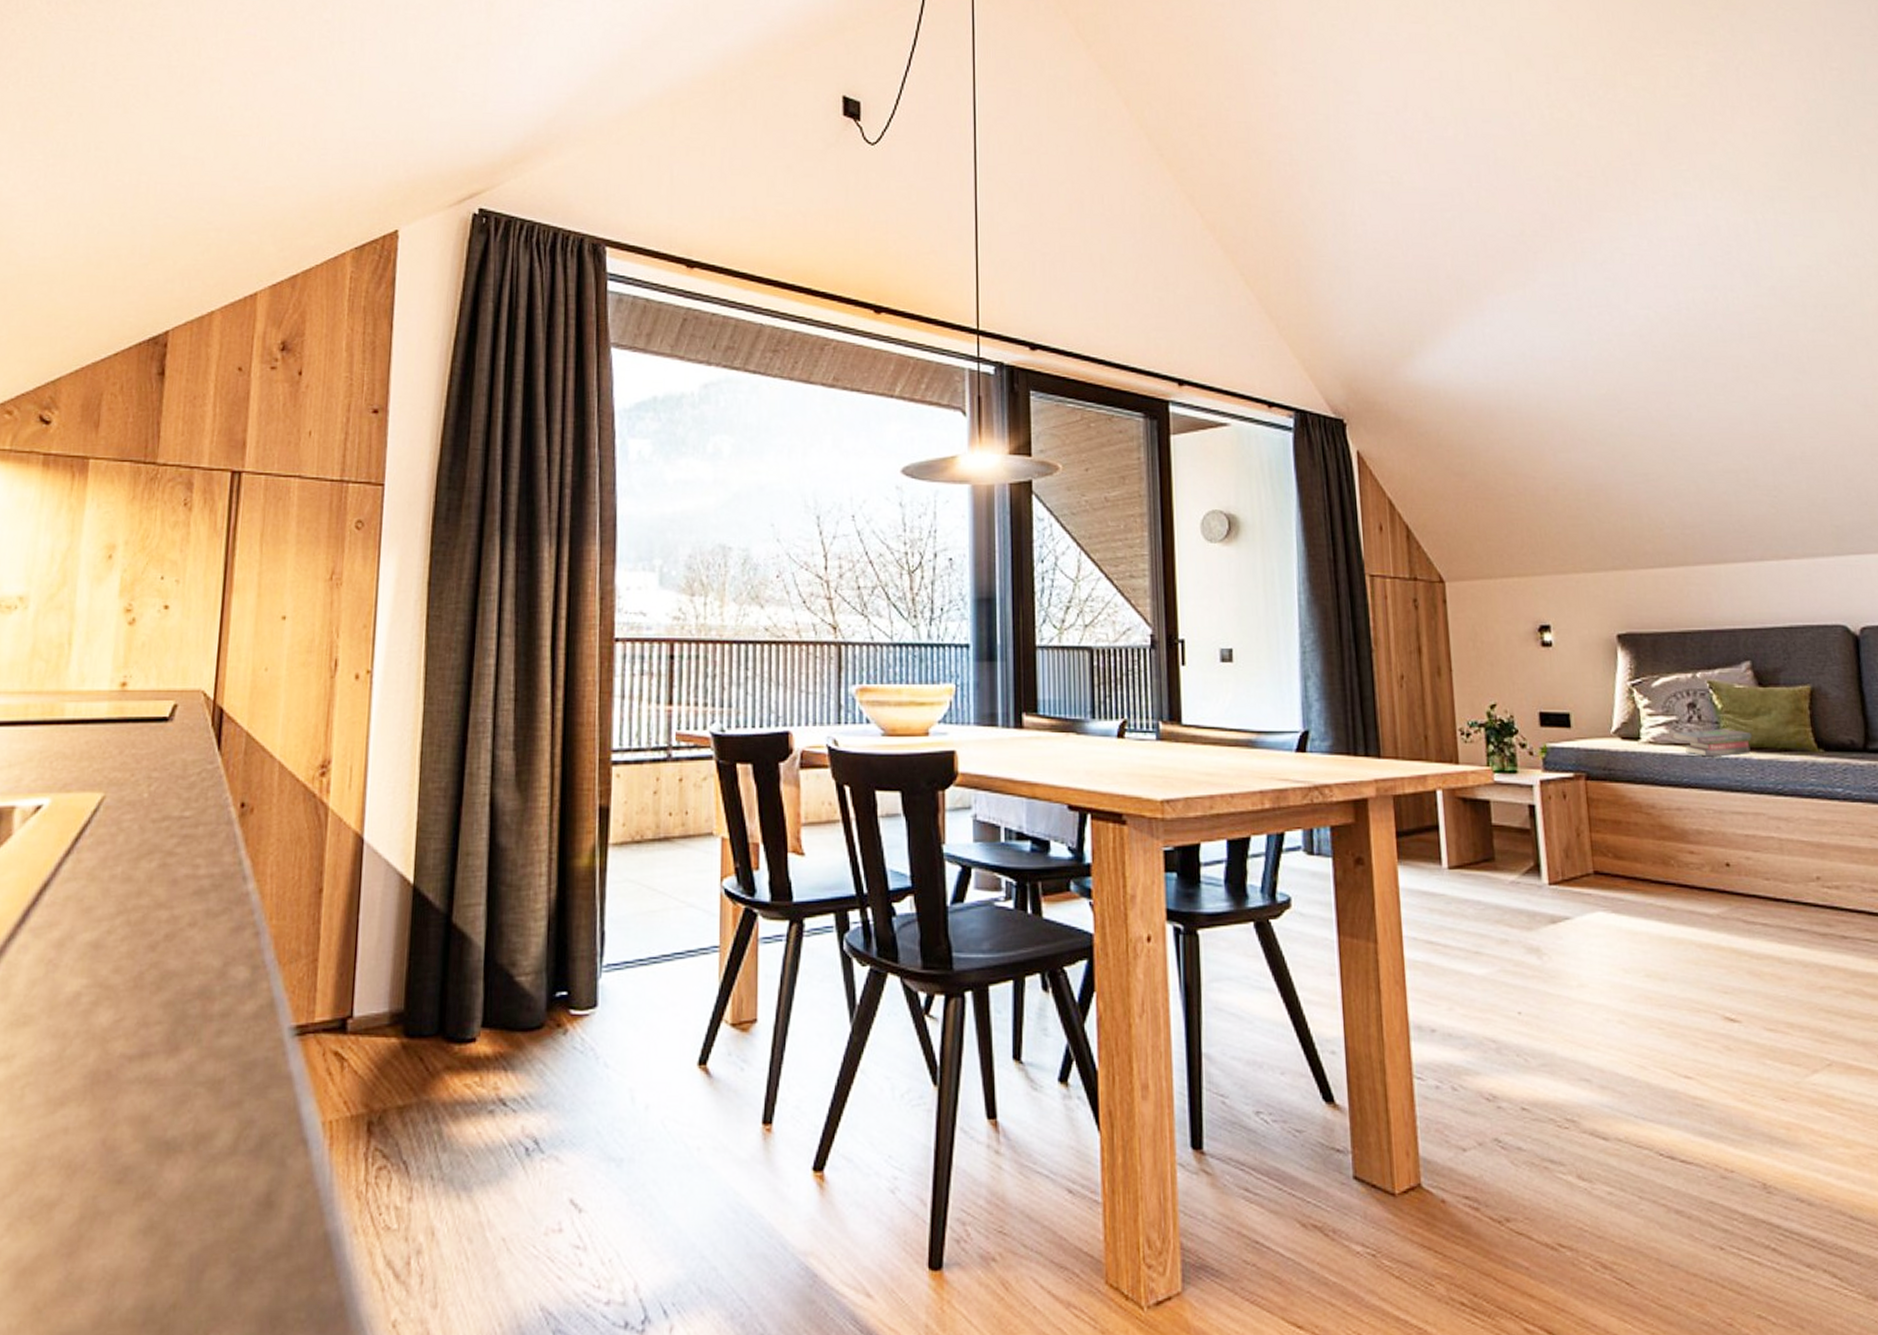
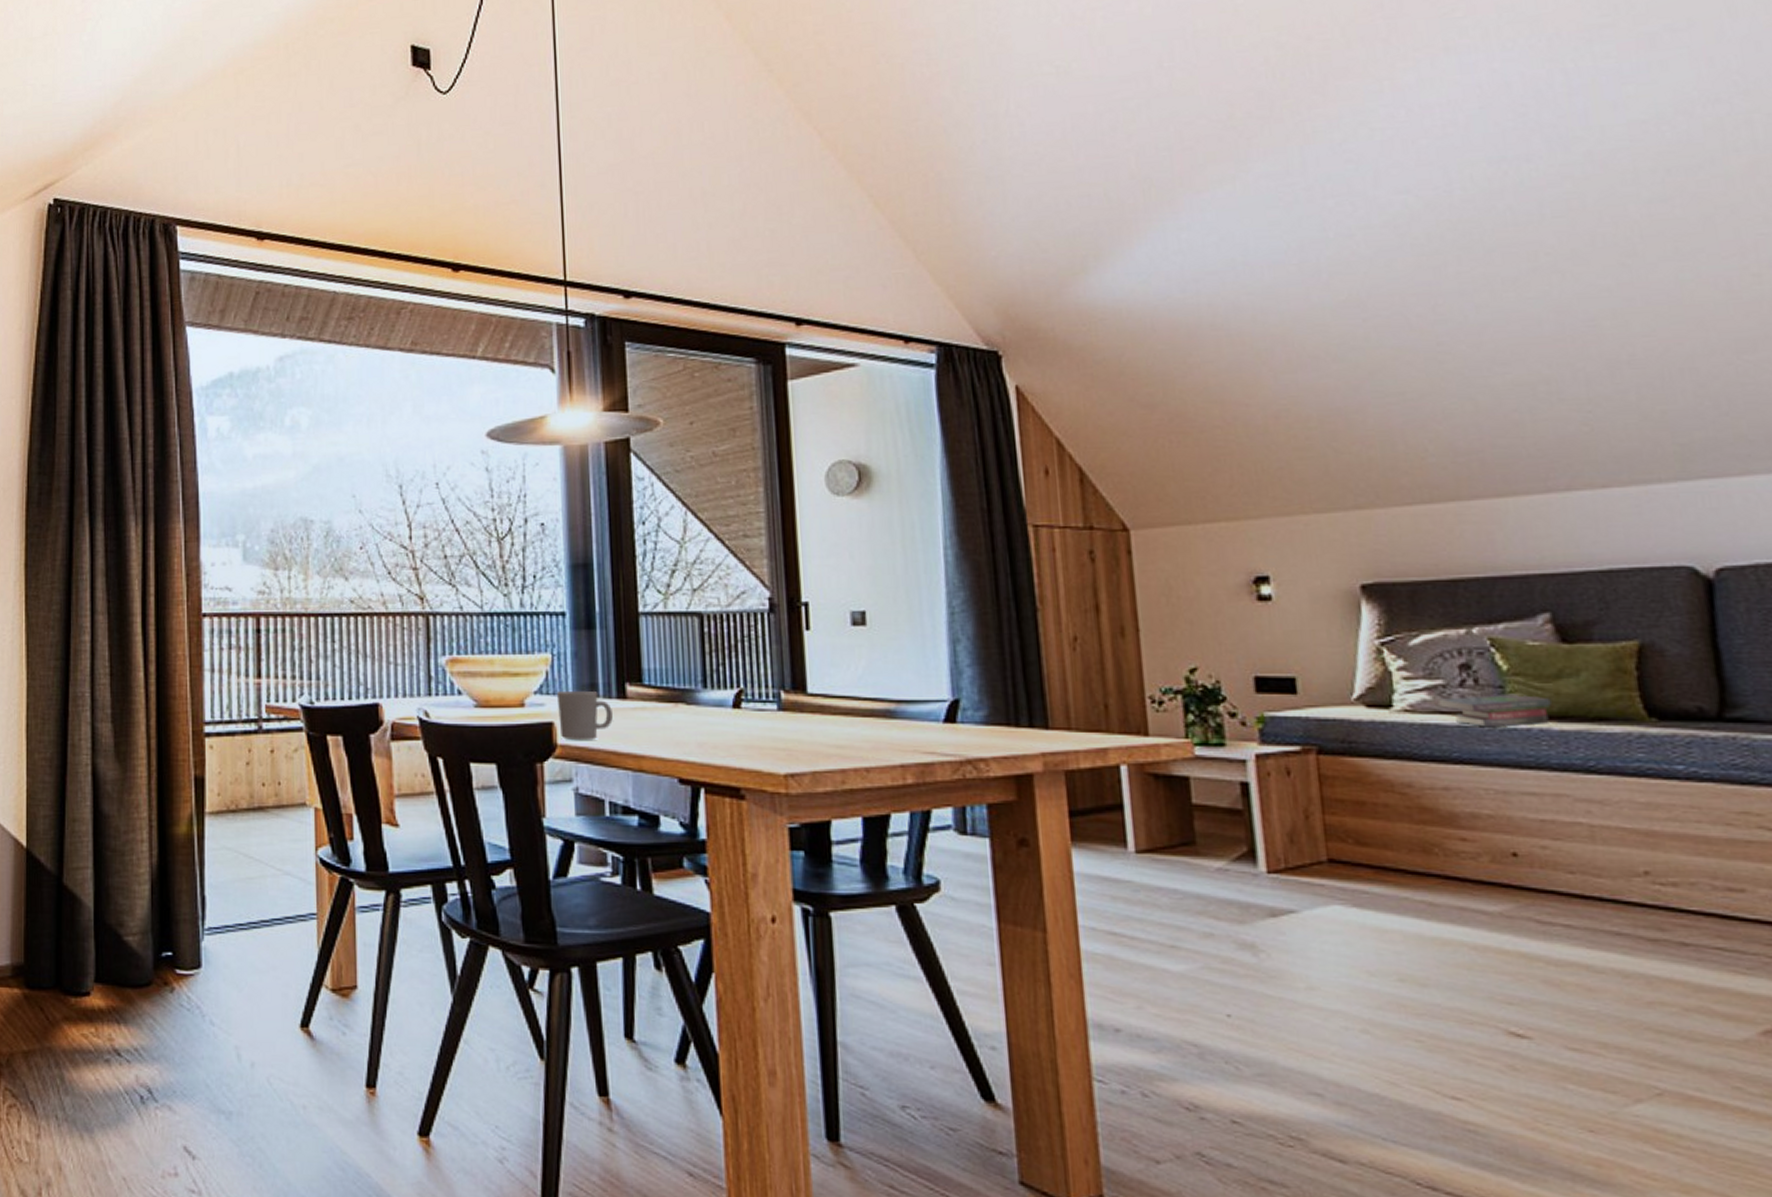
mug: none [959,720,1010,769] -> present [556,690,613,741]

